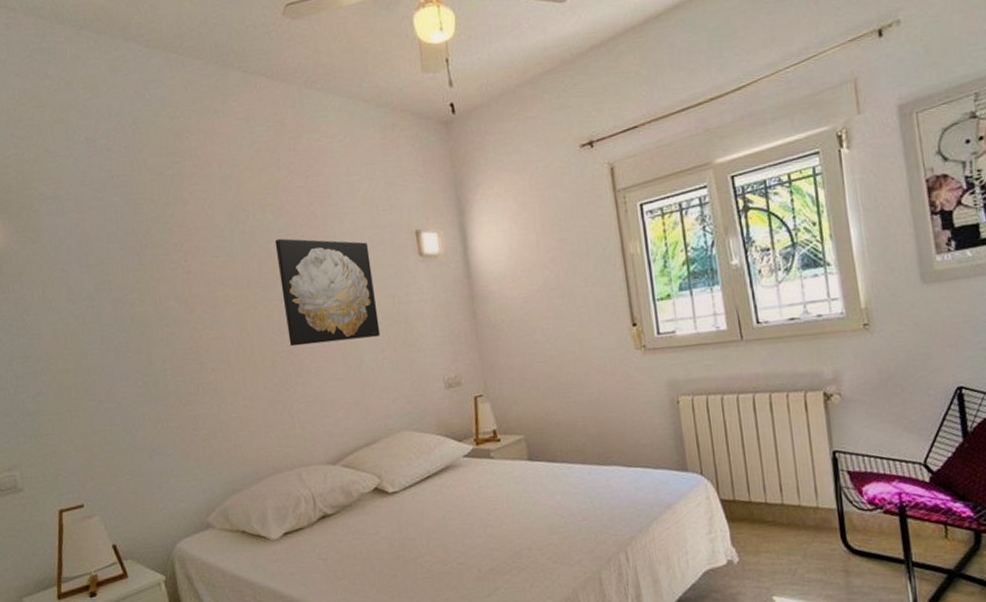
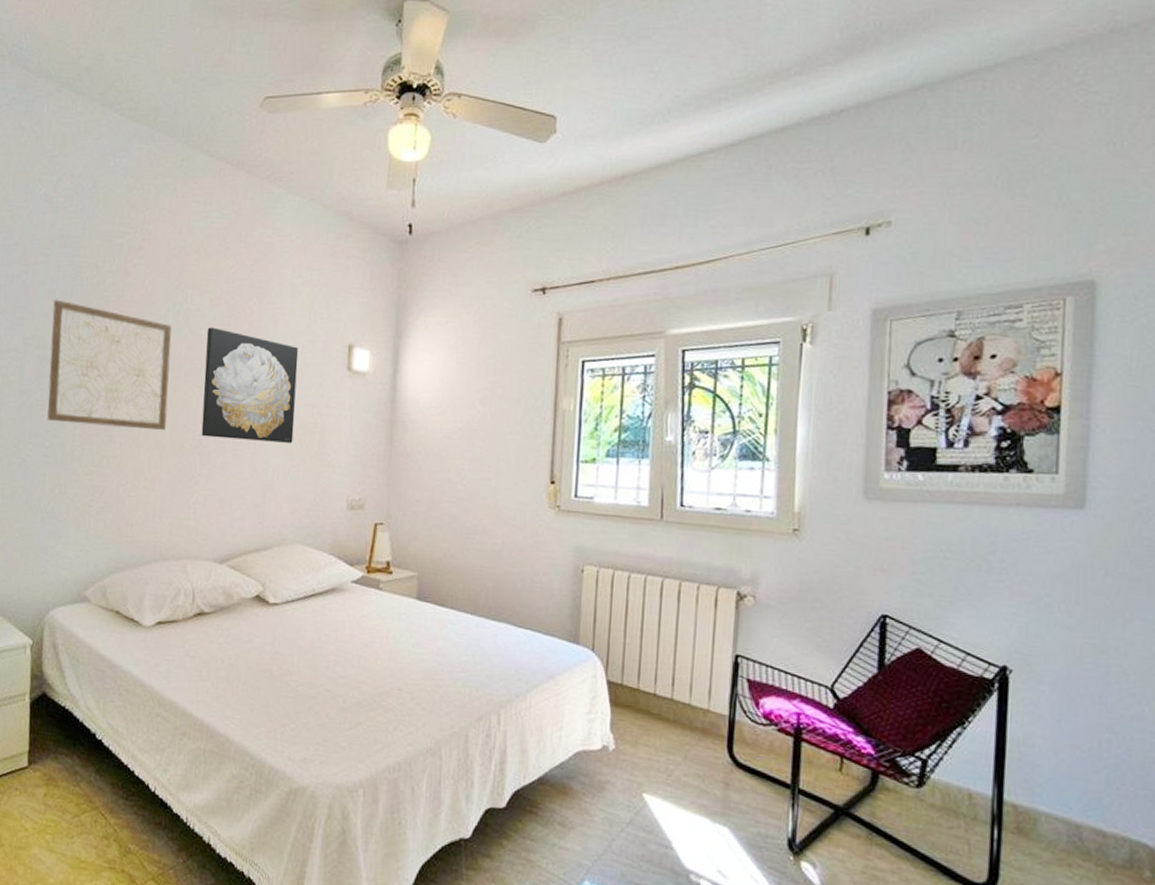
wall art: none [116,240,254,360] -> present [47,299,172,431]

